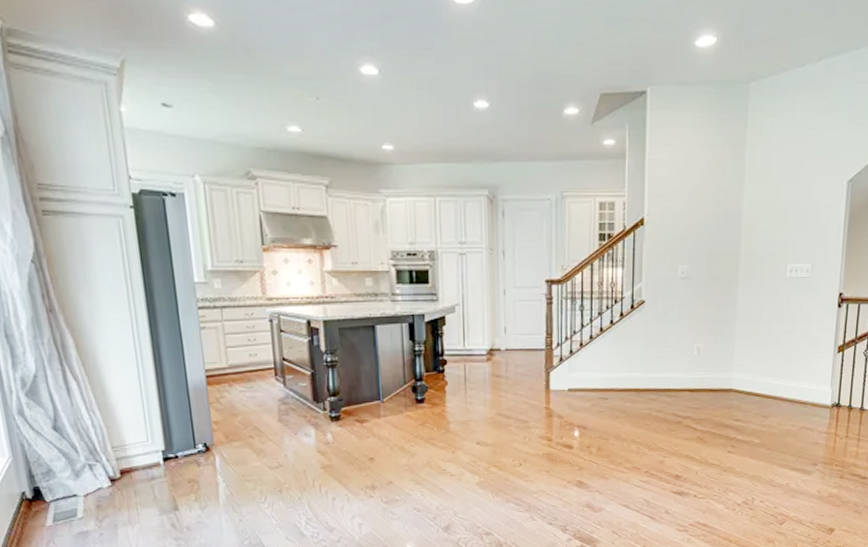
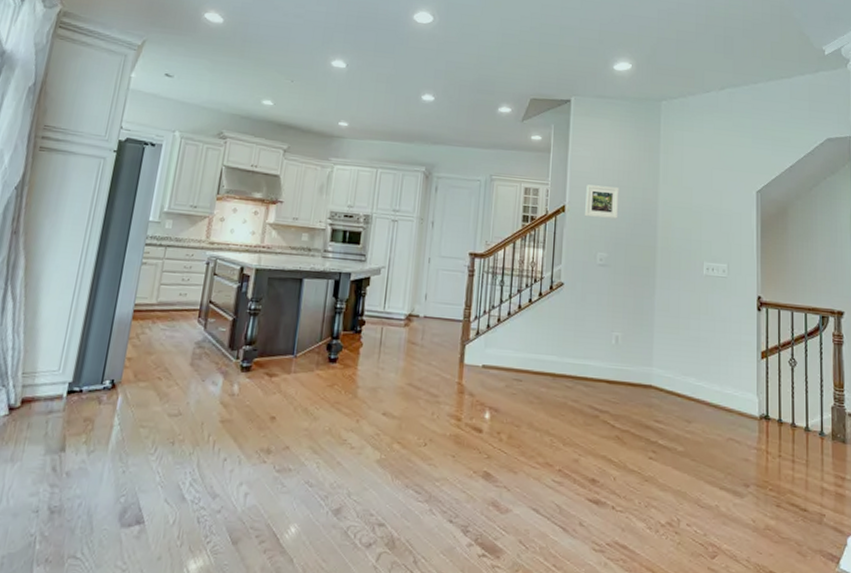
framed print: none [665,192,702,228] -> present [585,184,620,219]

